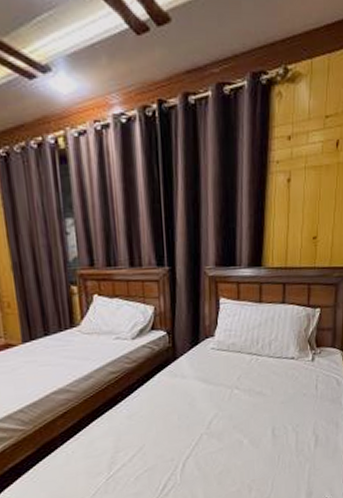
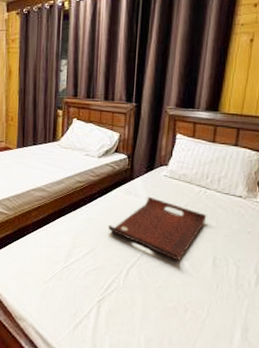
serving tray: none [155,375,262,441] -> present [108,196,207,261]

